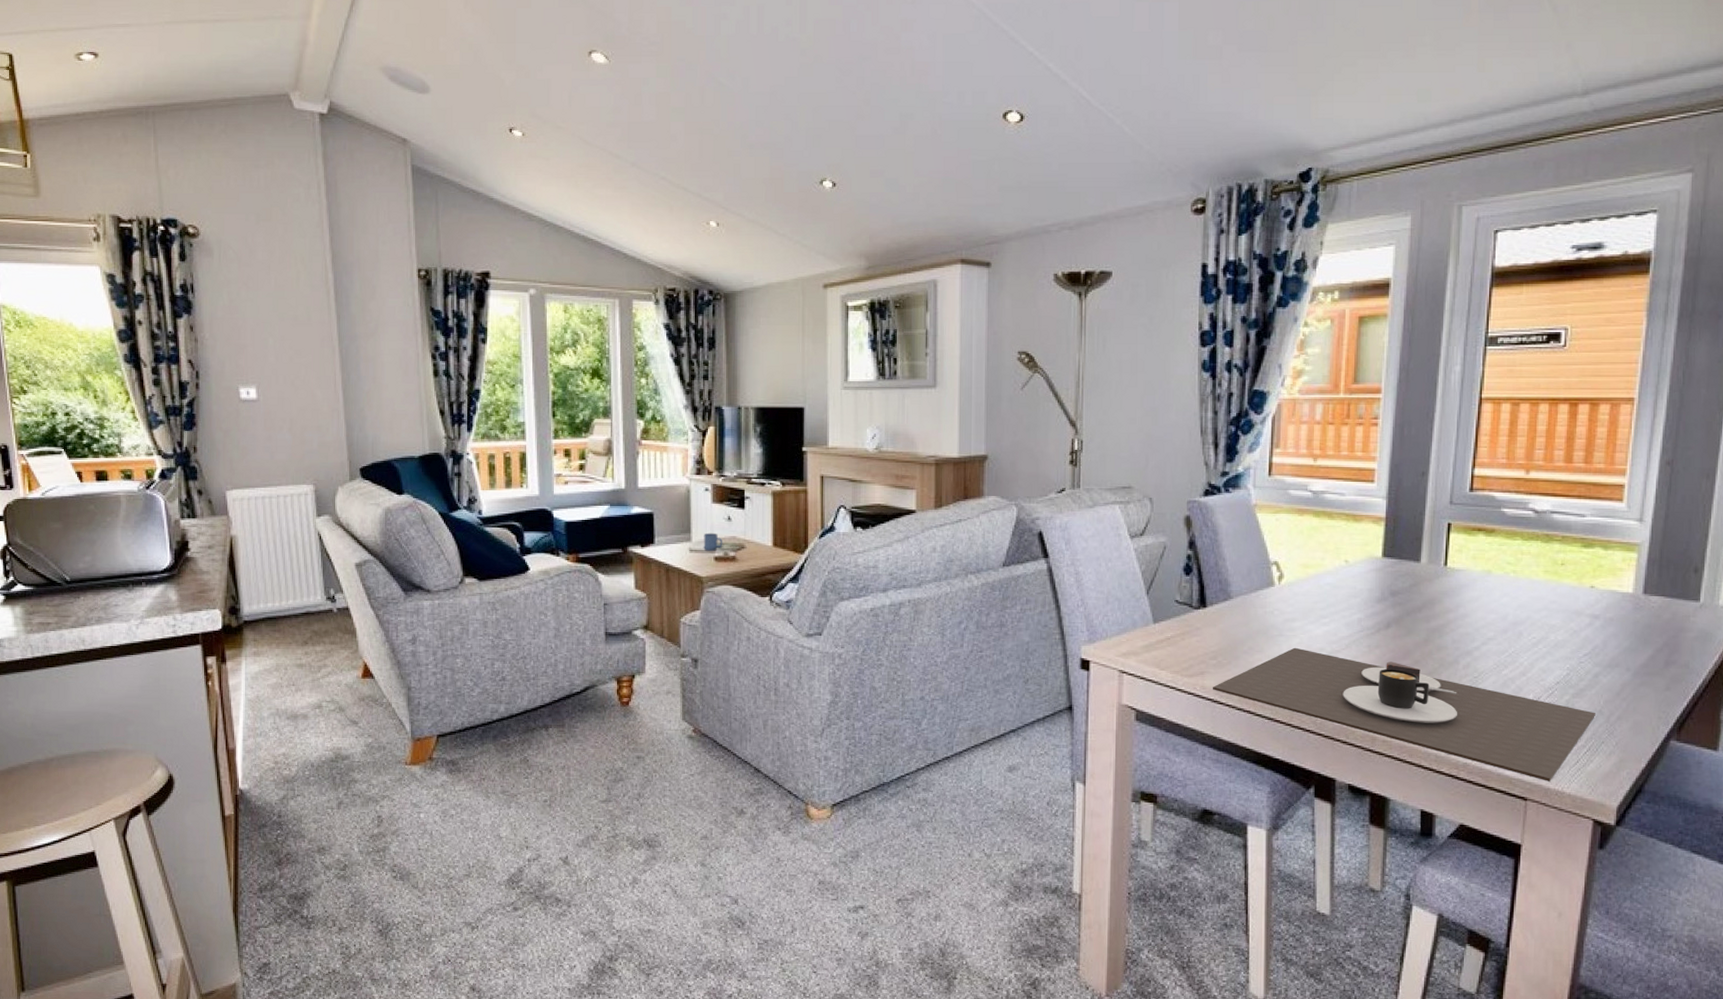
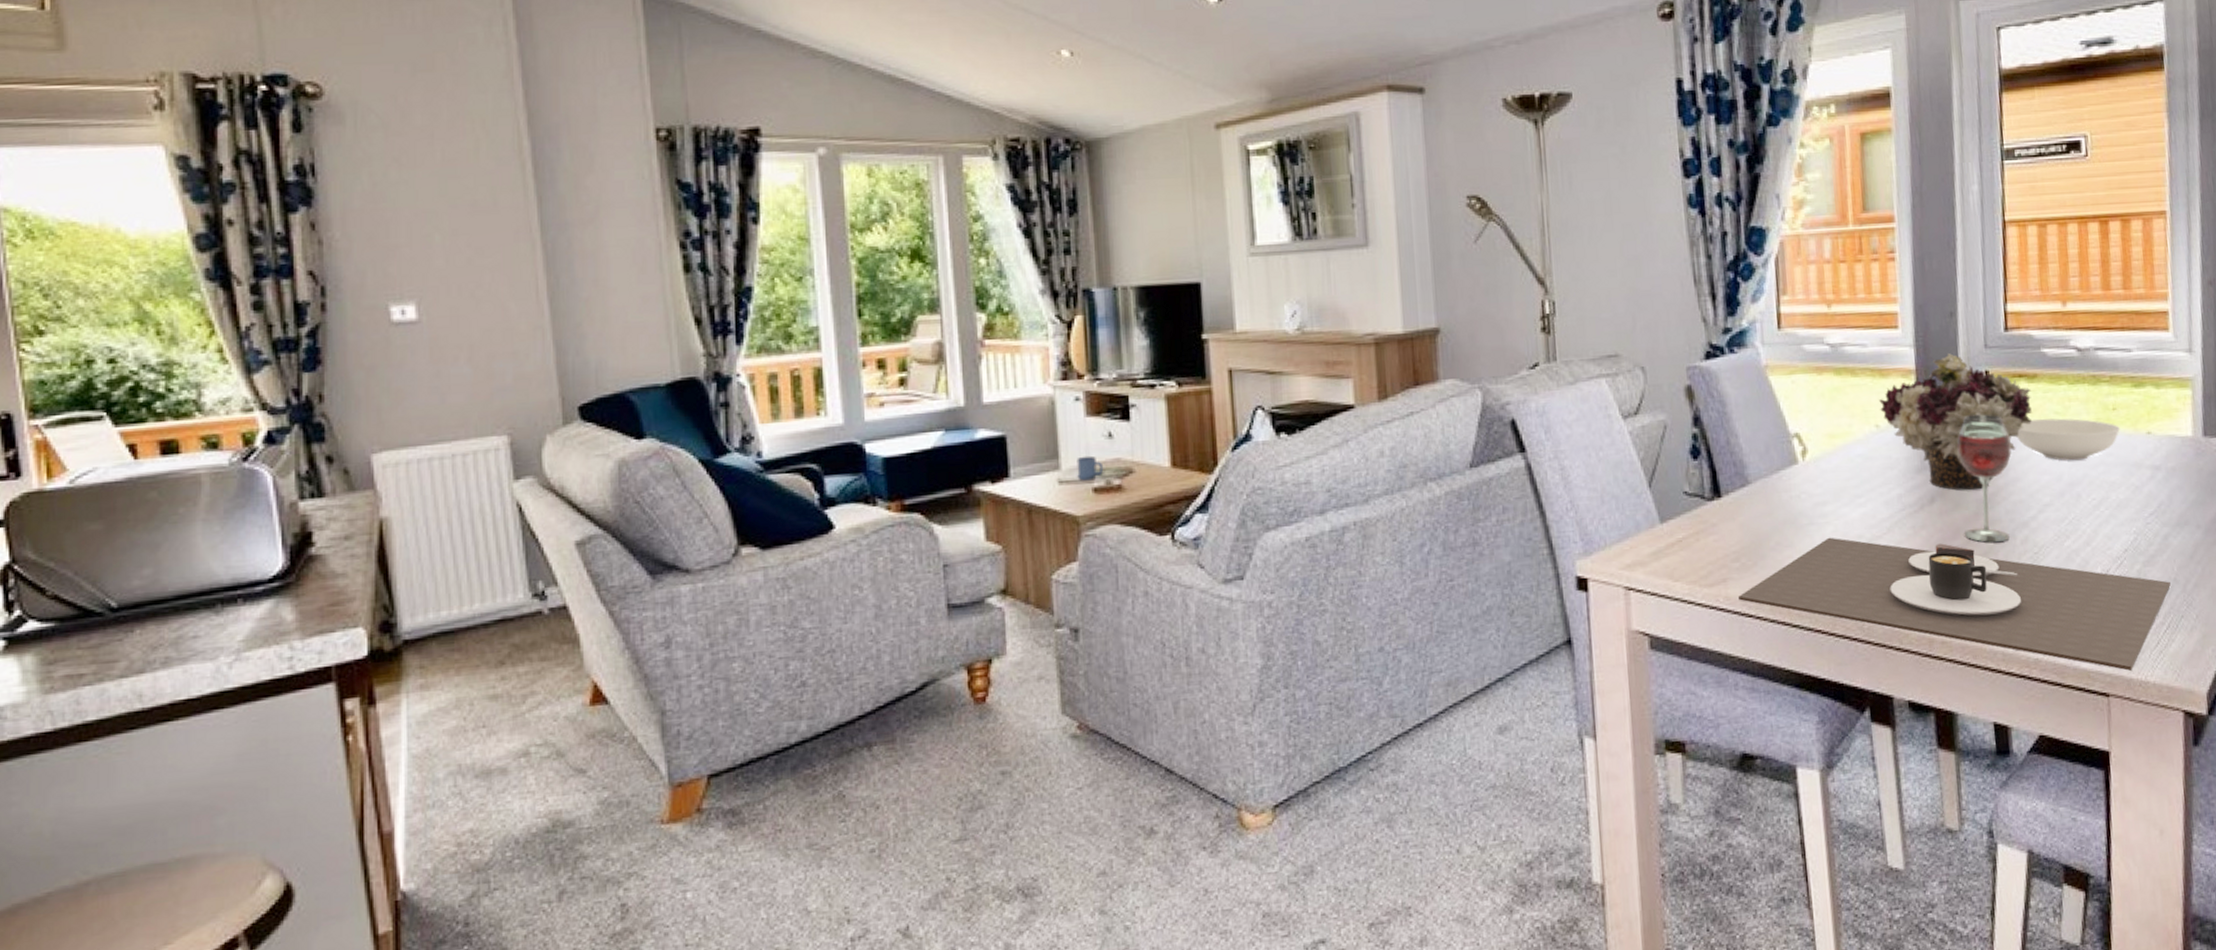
flower arrangement: none [1350,506,1488,620] -> present [1879,353,2033,490]
wineglass: none [1413,559,1464,665] -> present [1956,414,2012,542]
bowl: none [1470,566,1566,605] -> present [2016,418,2120,461]

